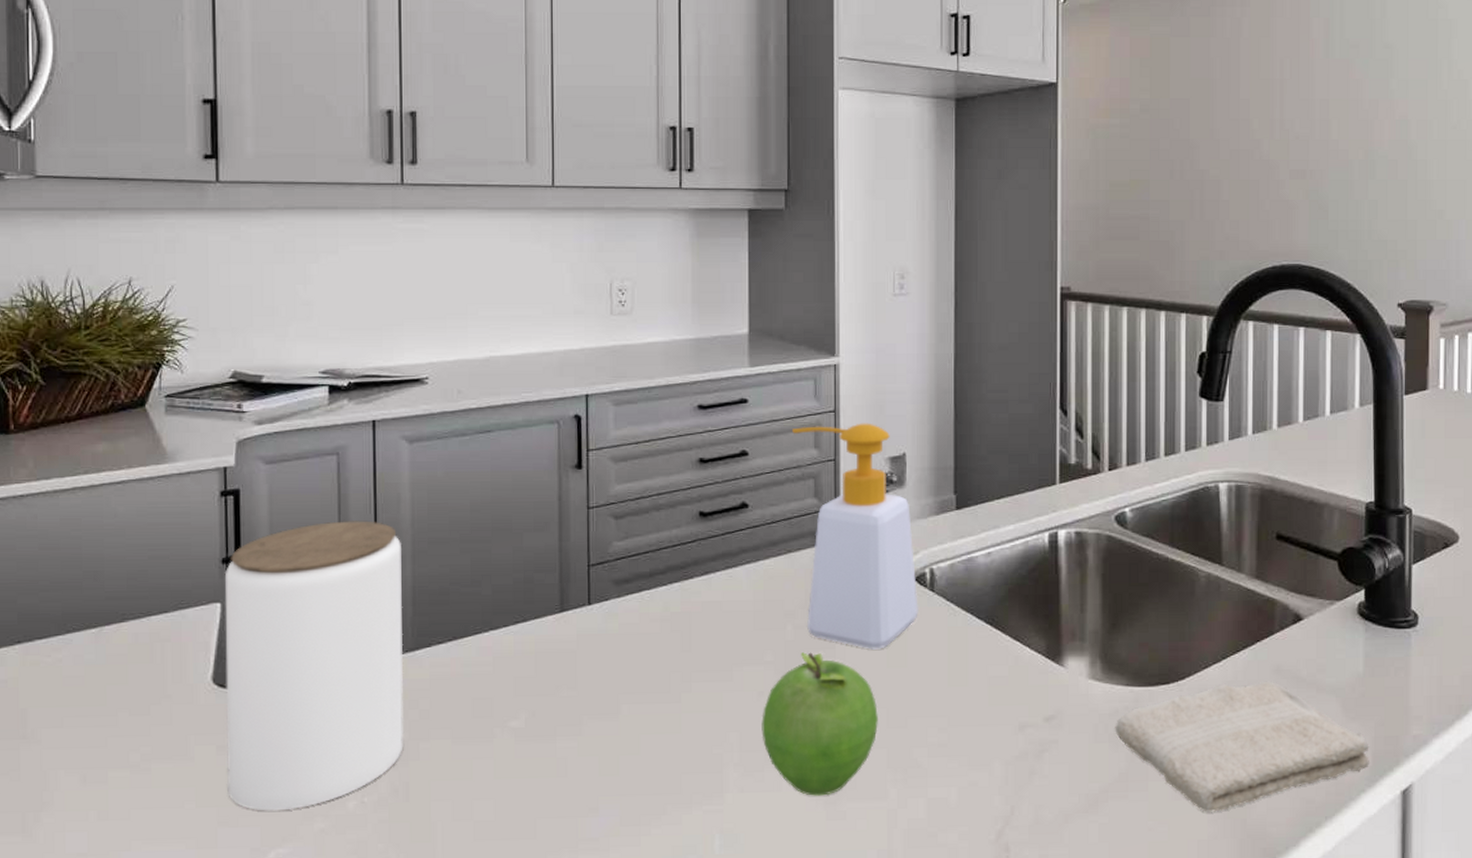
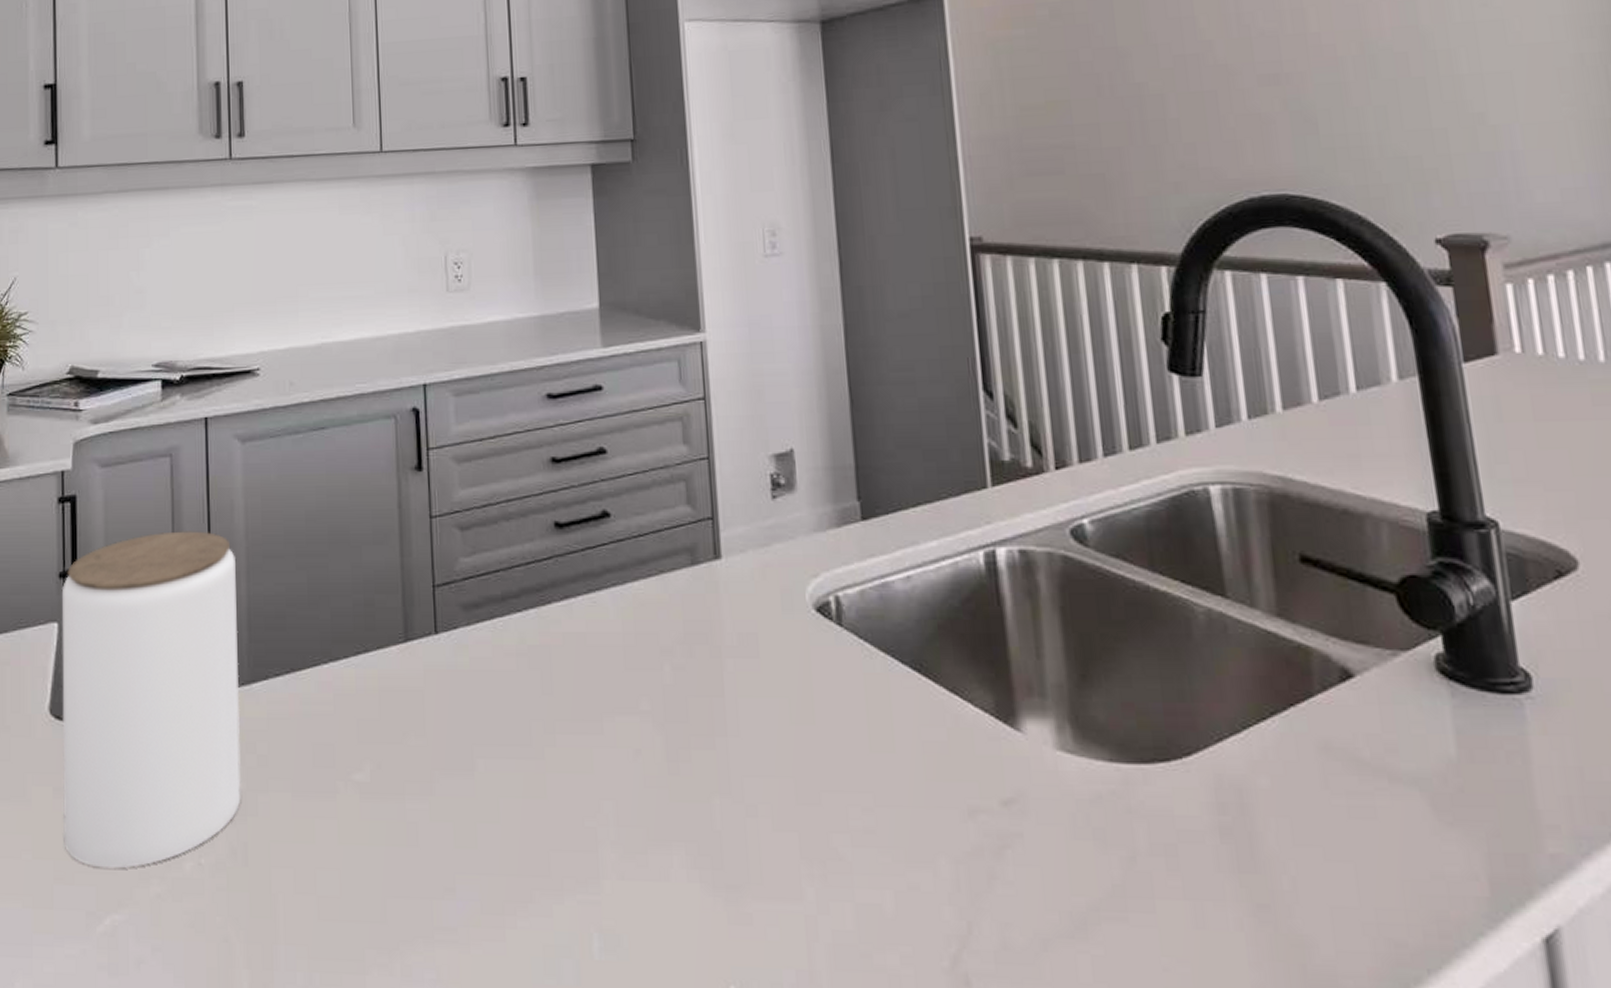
fruit: present [761,652,878,796] -> none [640,700,785,891]
soap bottle: present [792,423,918,650] -> none [656,412,825,700]
washcloth: present [1115,681,1369,812] -> none [1099,763,1486,951]

